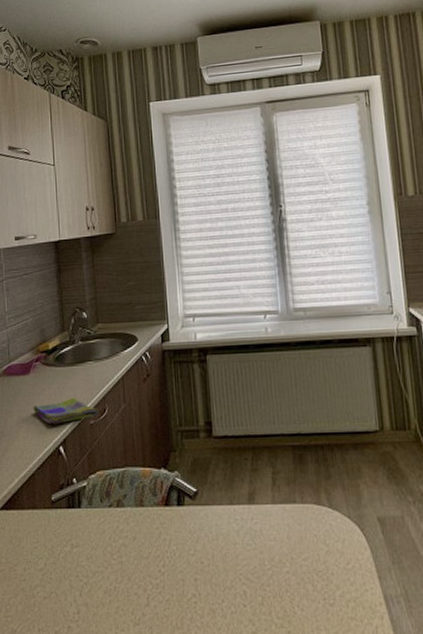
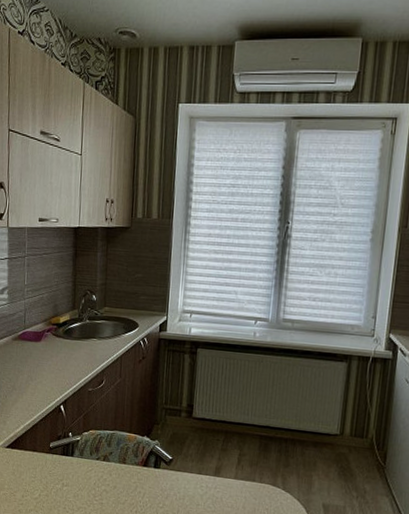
dish towel: present [33,397,99,425] -> none [41,366,97,387]

